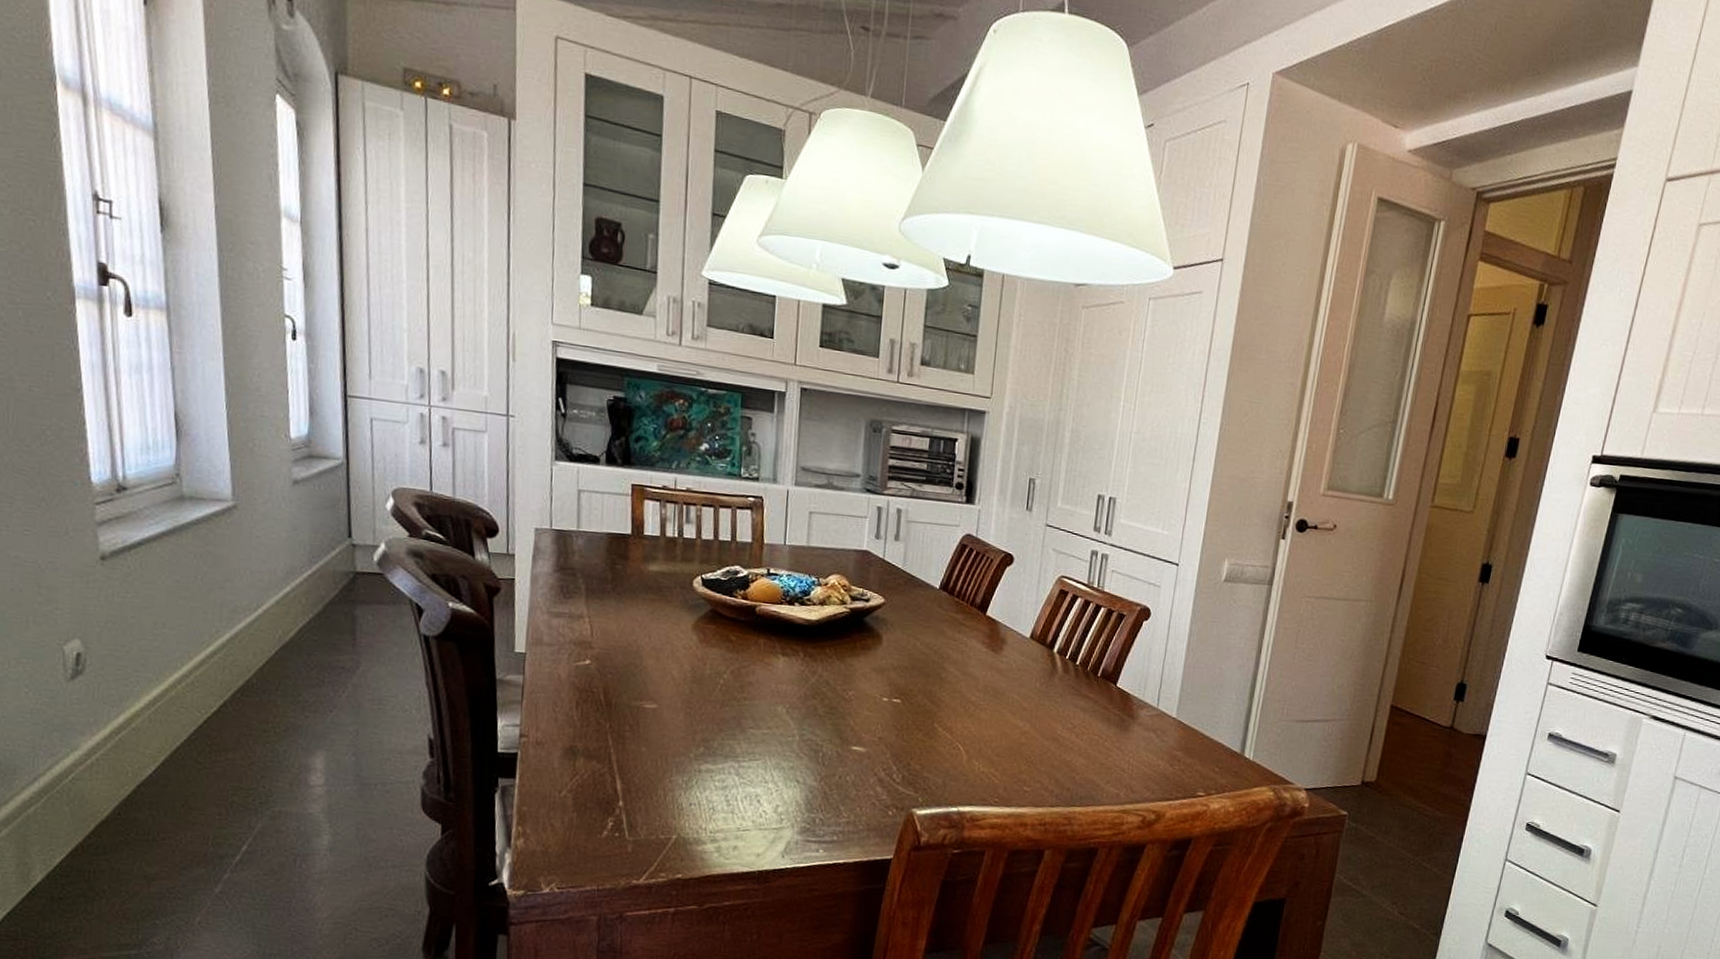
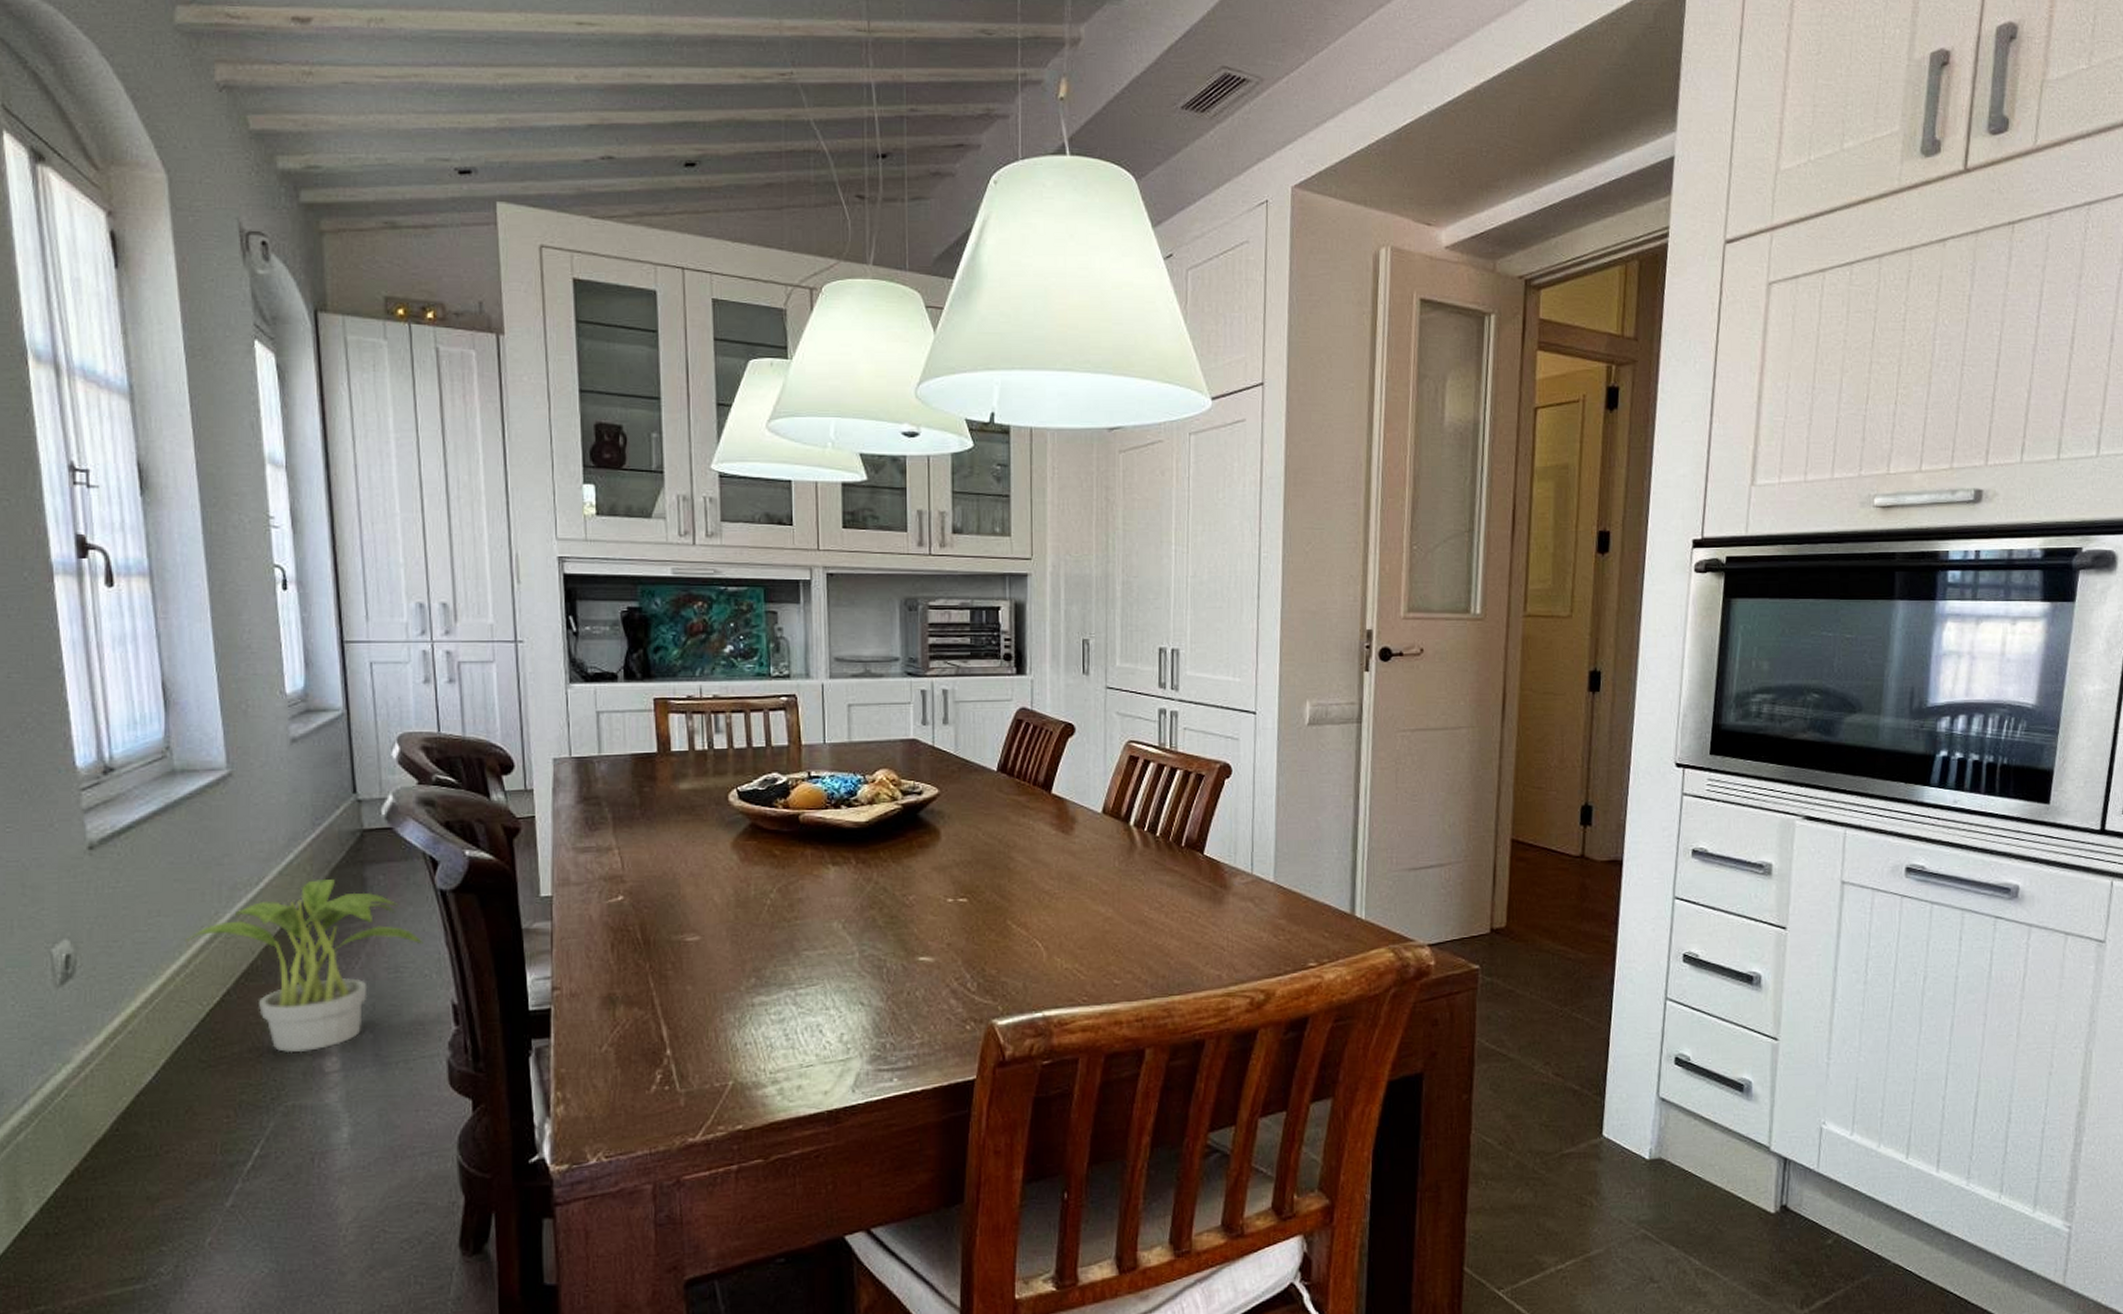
potted plant: none [187,612,406,766] -> present [185,878,424,1053]

